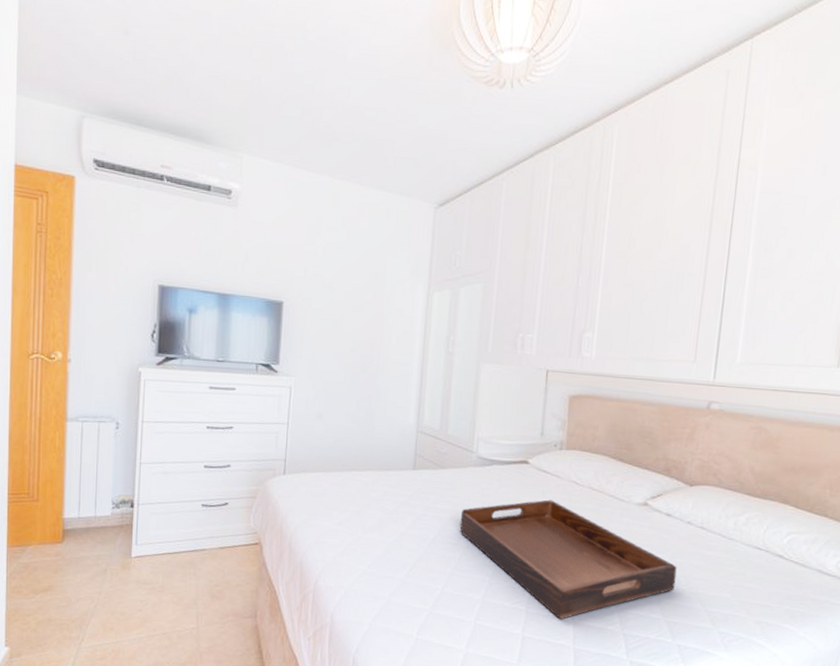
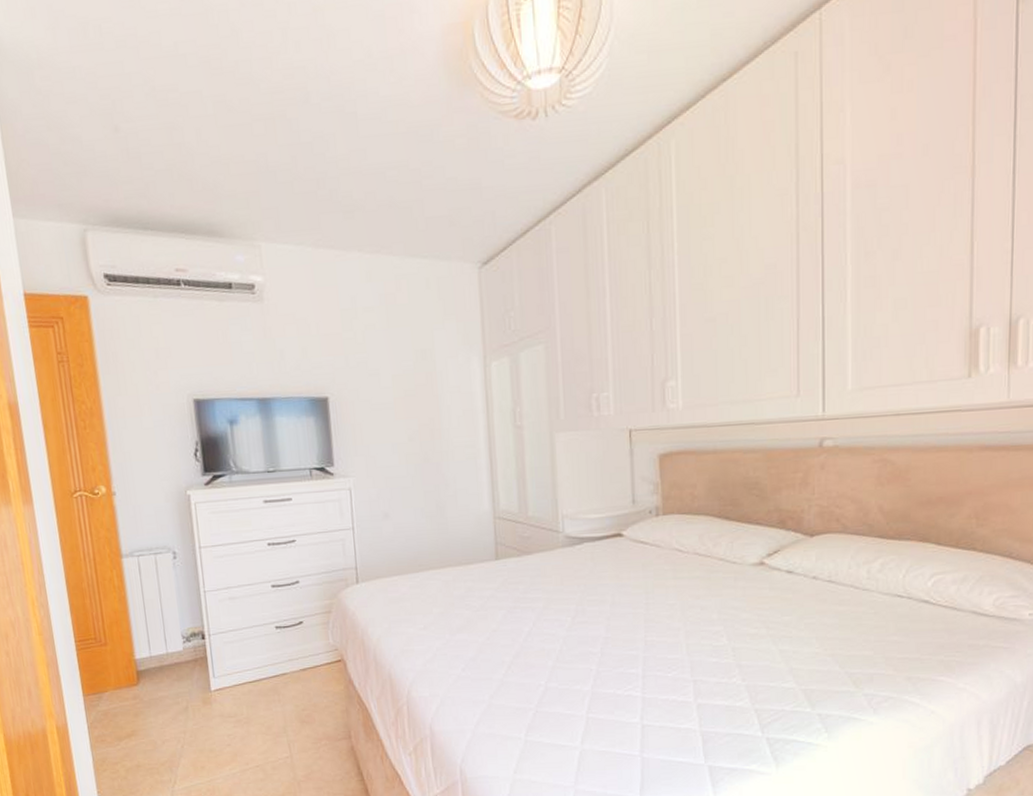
serving tray: present [459,499,677,619] -> none [555,572,807,701]

